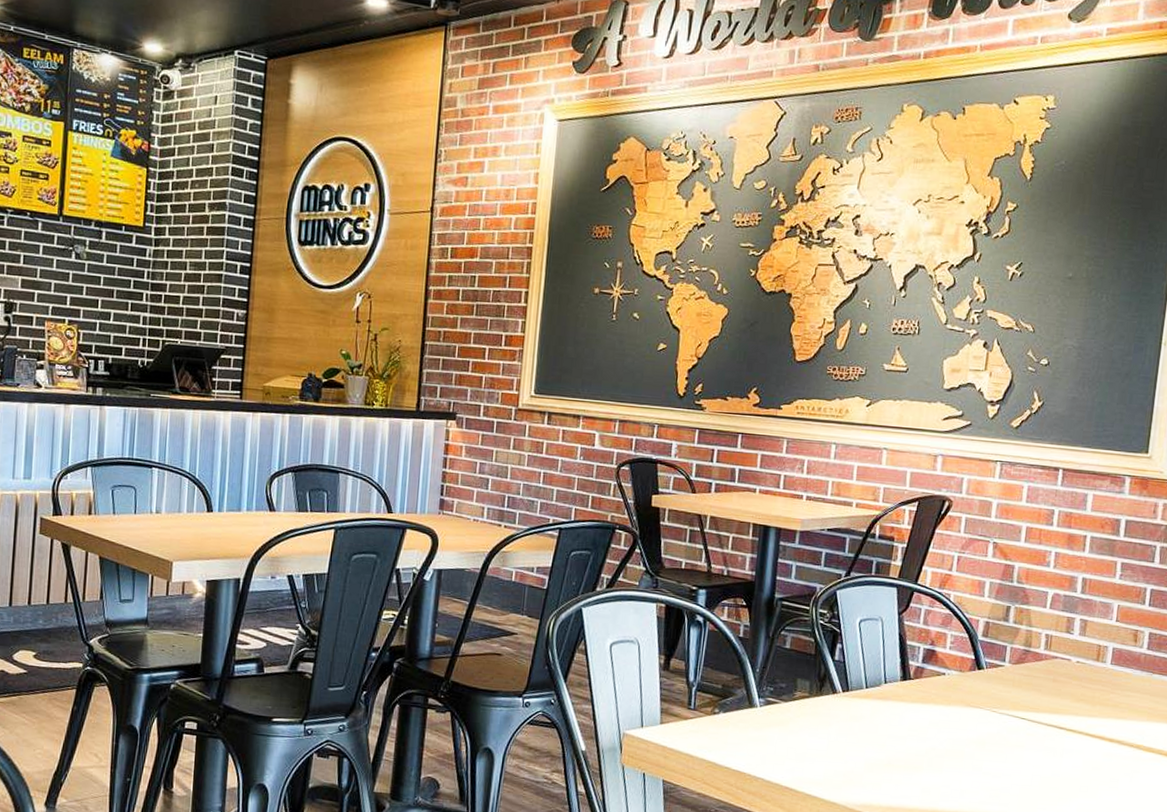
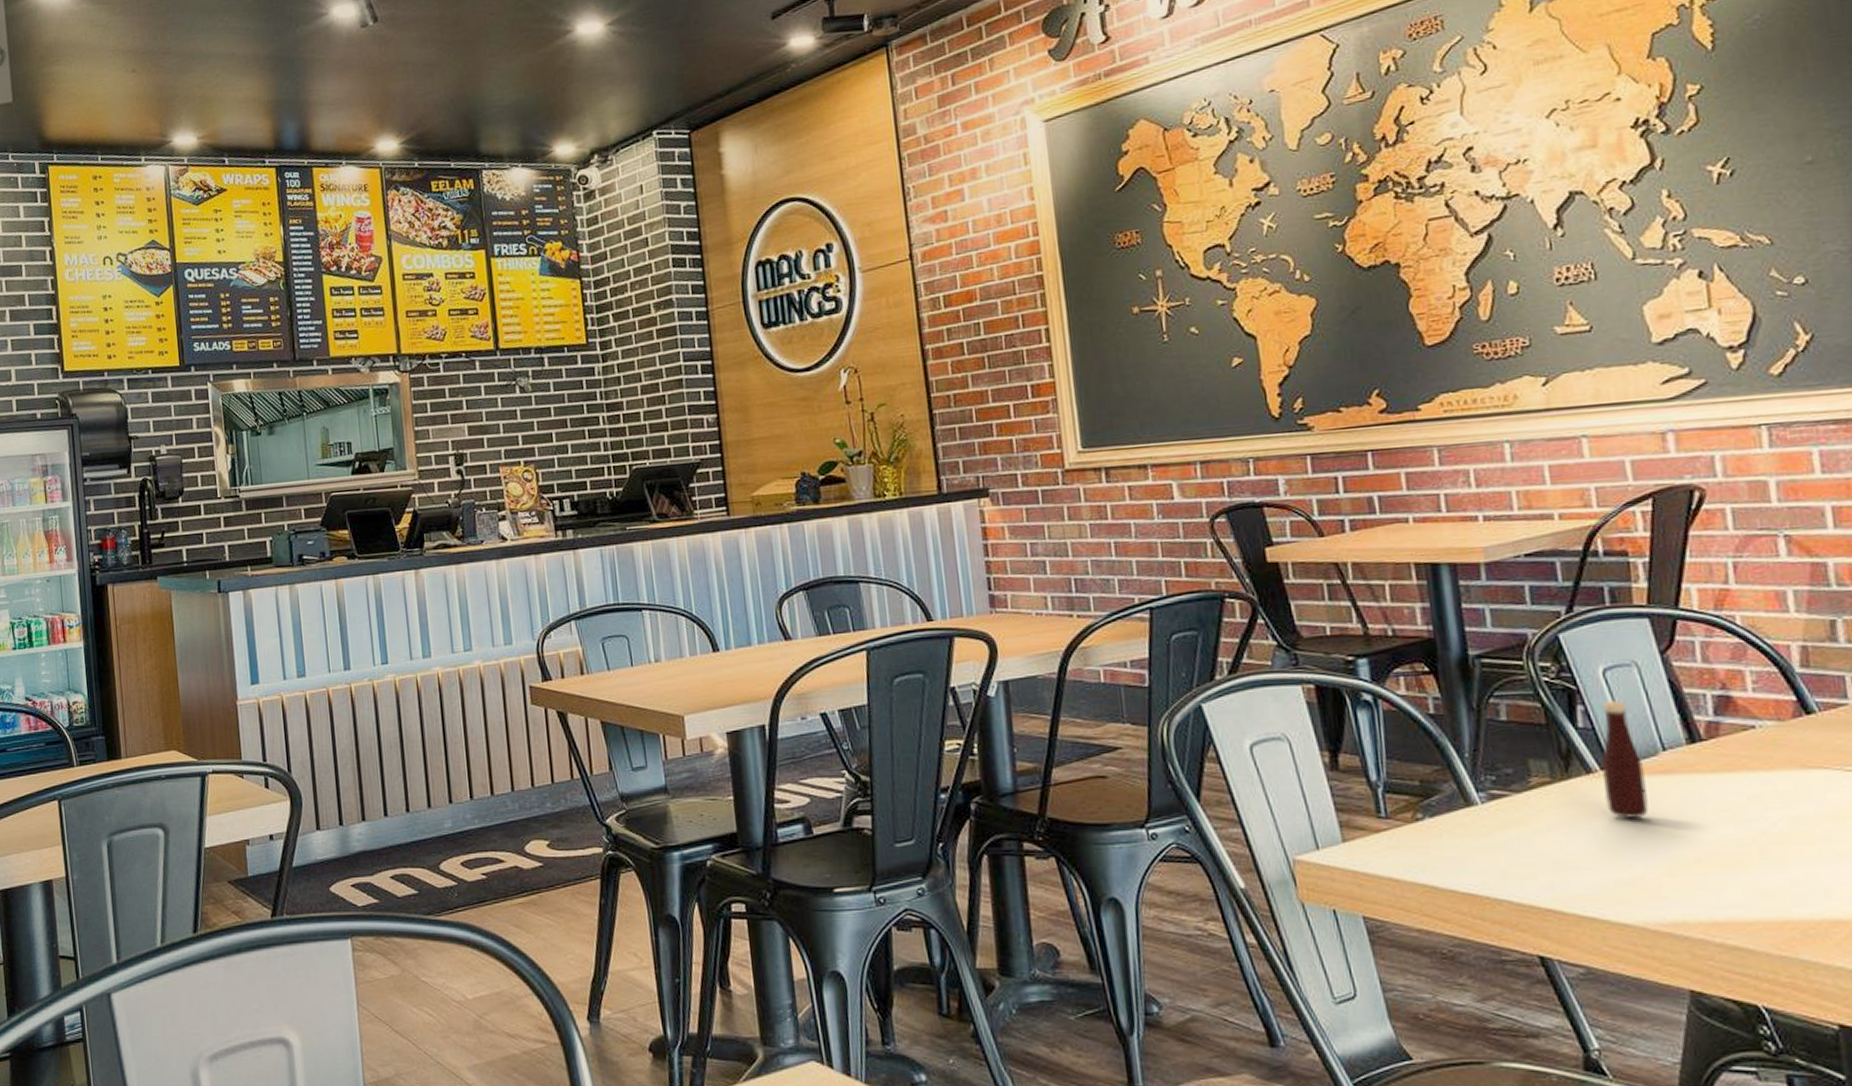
tabasco sauce: none [840,643,870,730] -> present [1601,700,1649,820]

